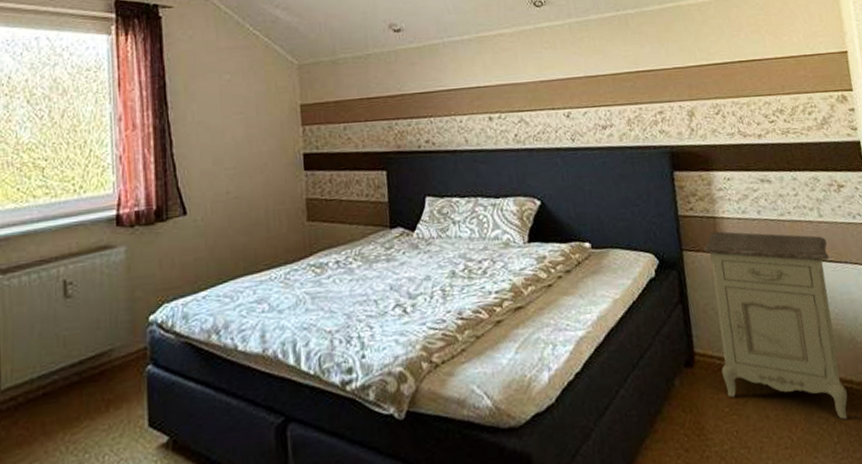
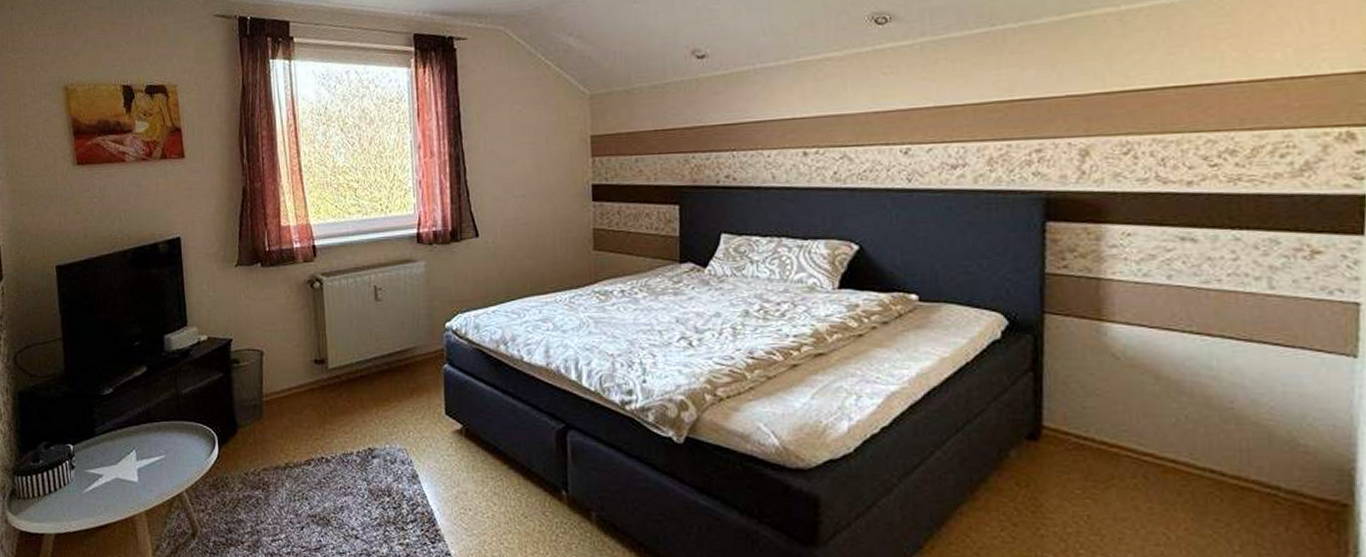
nightstand: present [703,231,848,420] -> none [1075,295,1275,530]

